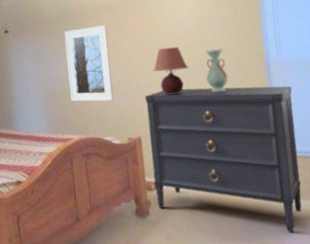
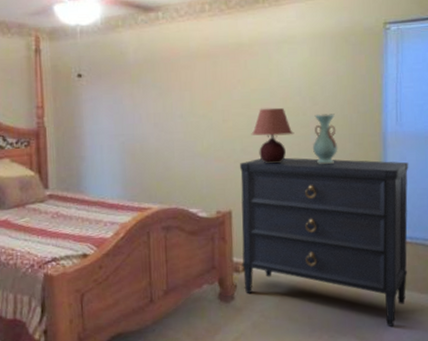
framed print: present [64,25,114,102] -> none [149,76,203,167]

